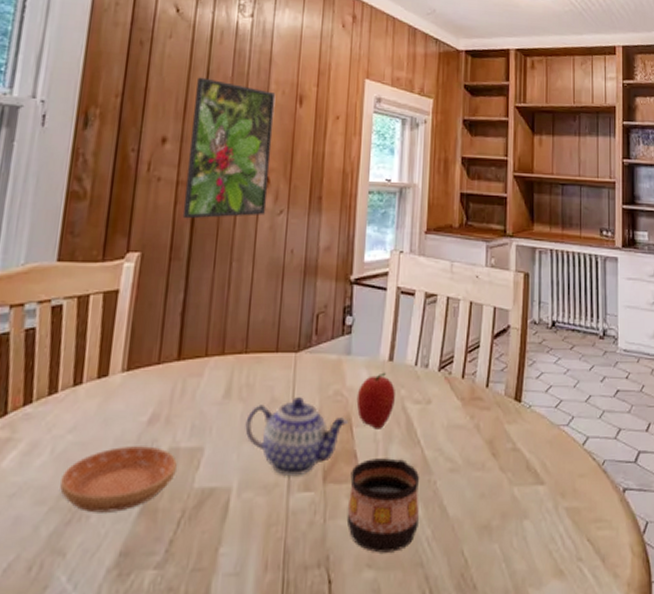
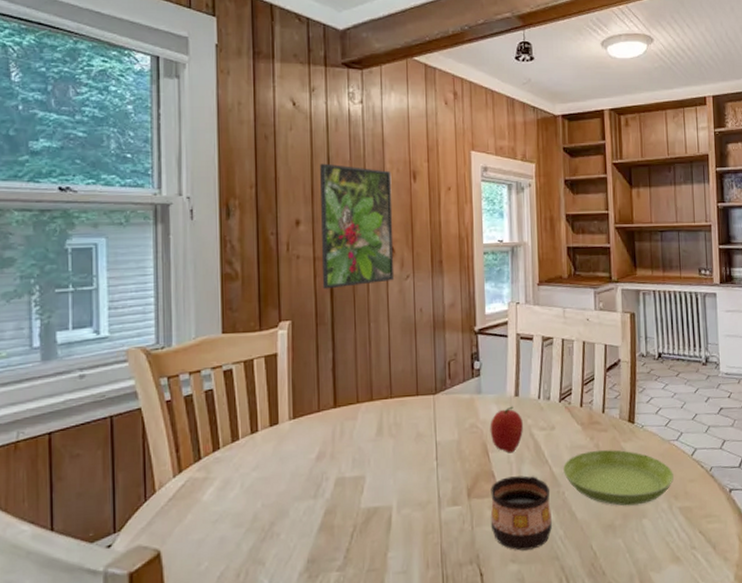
saucer: present [60,446,177,513] -> none [252,477,345,532]
teapot: present [245,397,348,477] -> none [397,431,484,495]
saucer: none [437,431,561,503] -> present [563,449,674,506]

